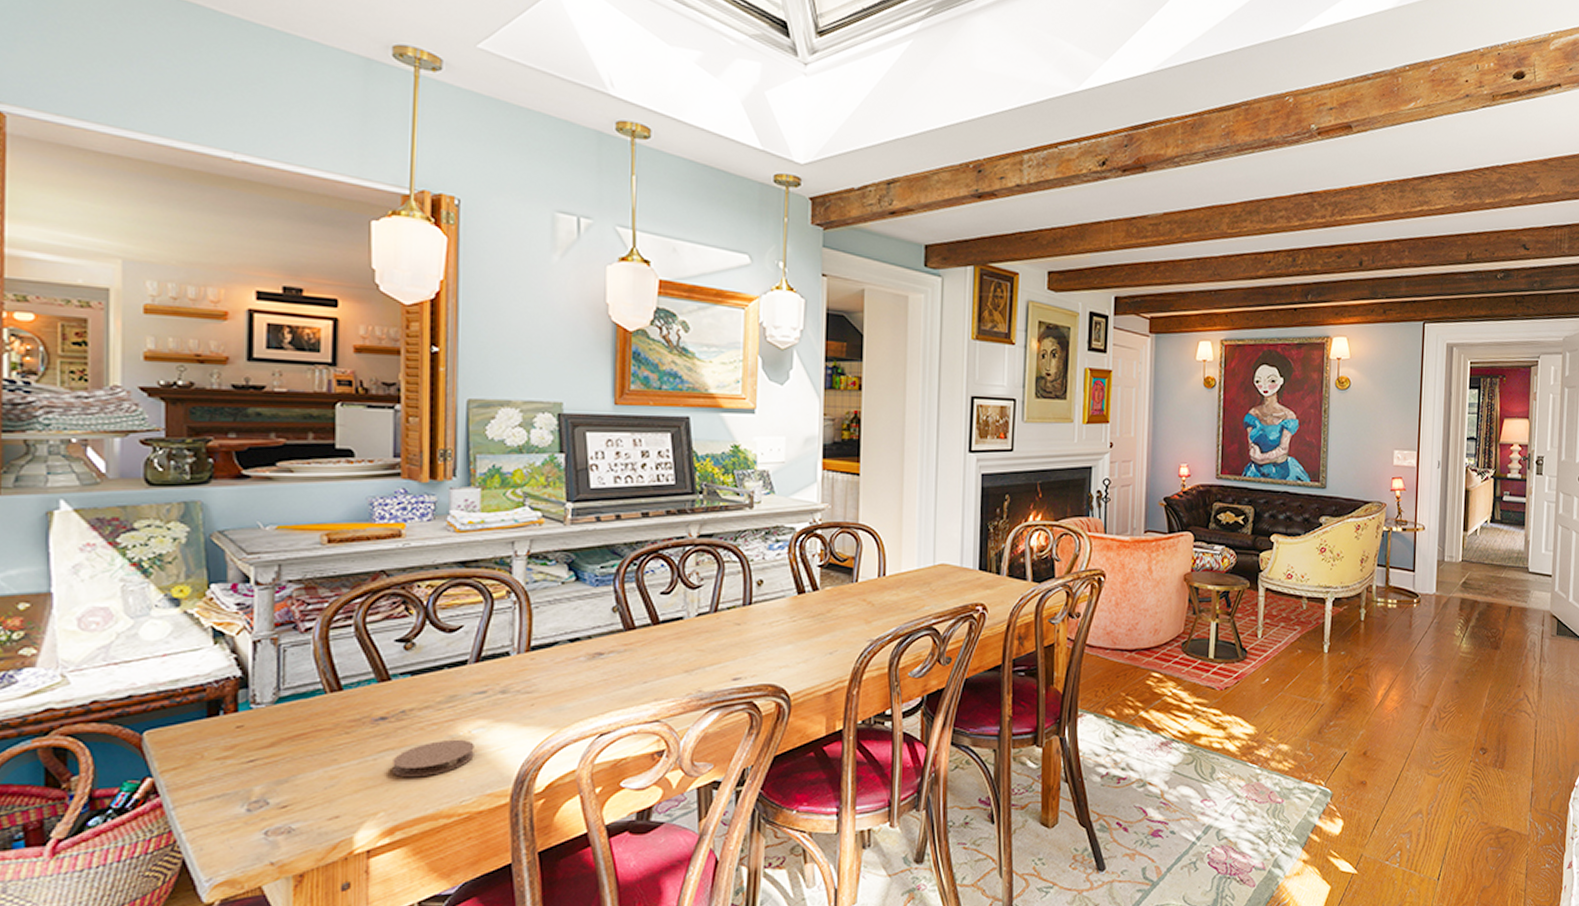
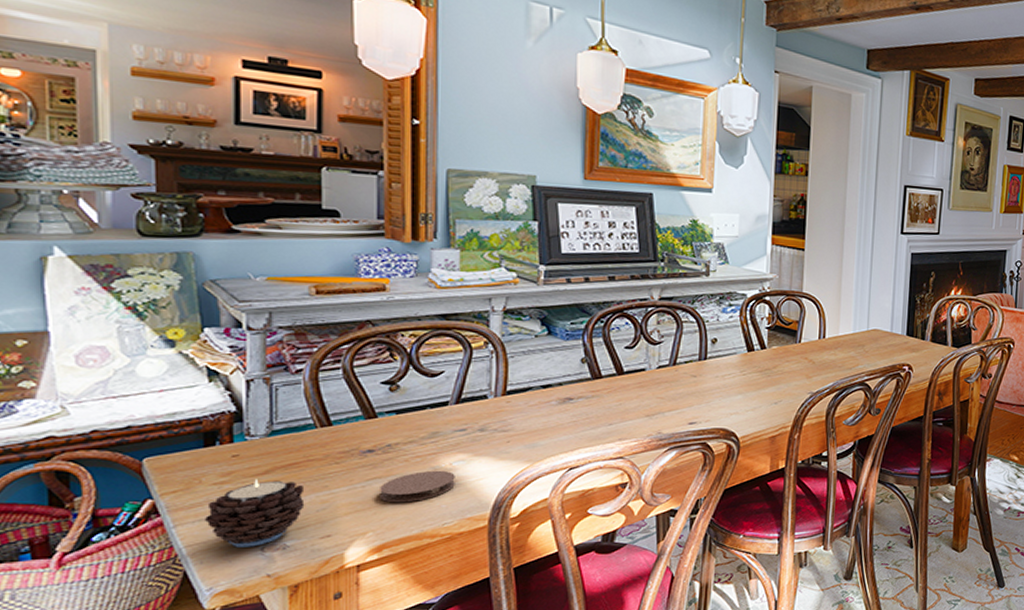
candle: none [207,753,313,831] -> present [205,479,305,548]

